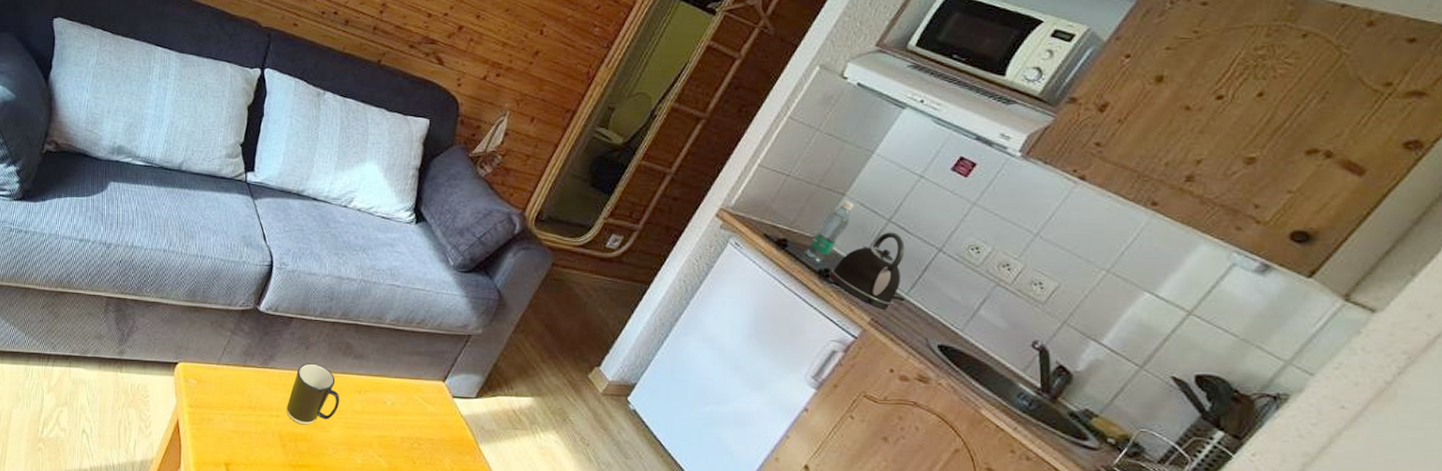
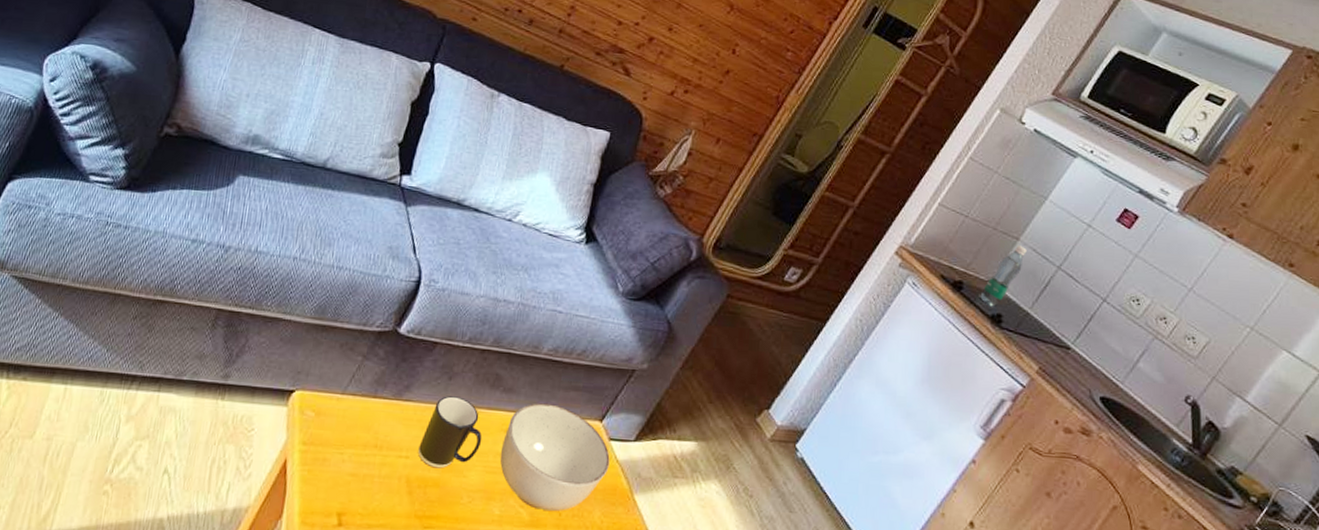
bowl: none [357,367,455,461] -> present [500,403,610,512]
kettle: present [829,232,905,309] -> none [1001,279,1073,358]

